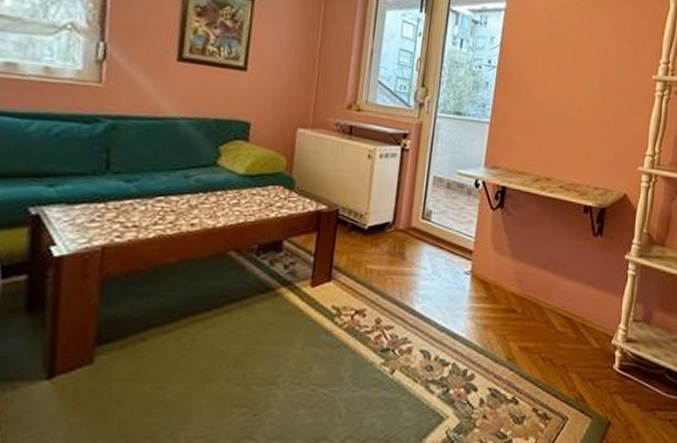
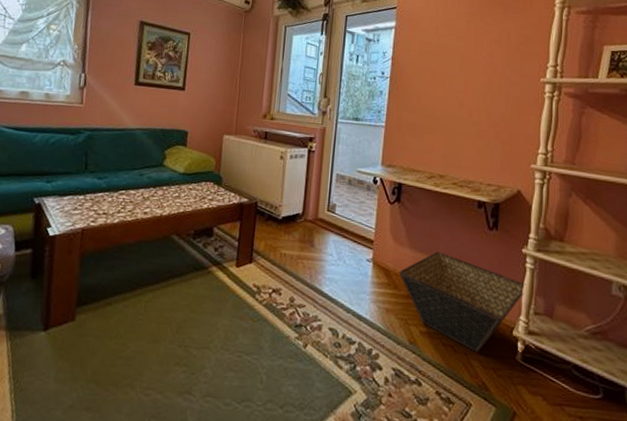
basket: none [498,260,627,366] -> present [398,251,526,354]

